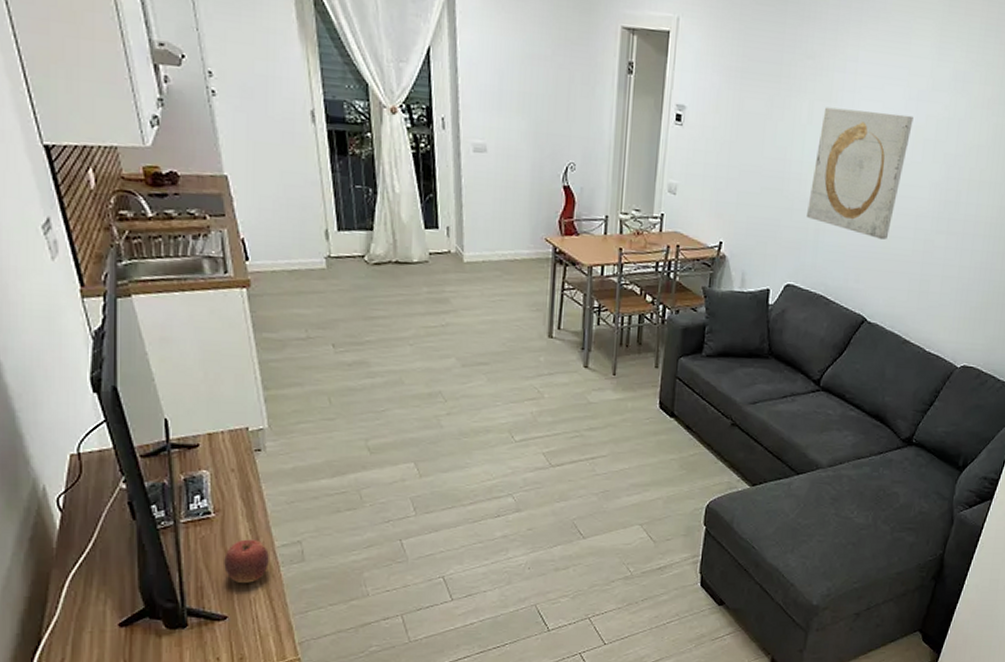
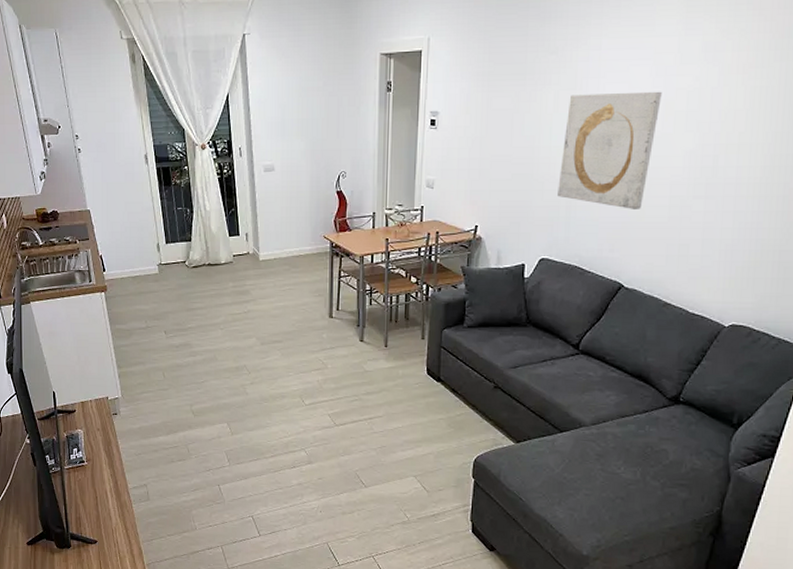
apple: present [224,539,269,583] -> none [94,482,124,516]

